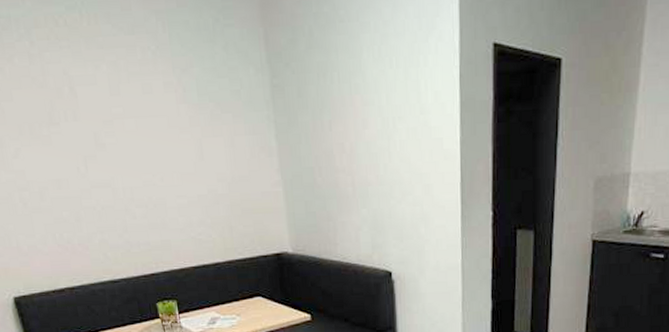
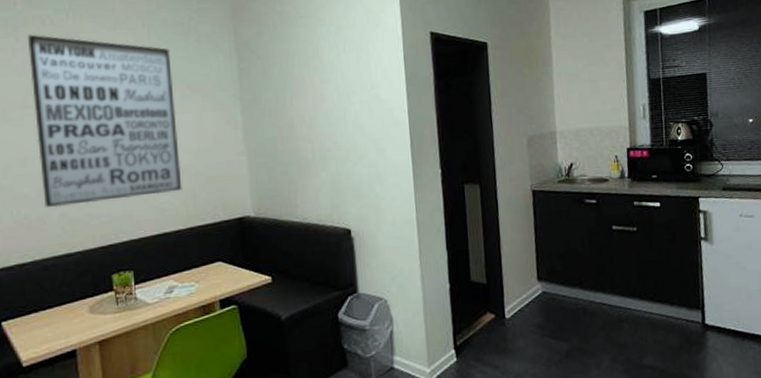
wall art: none [42,37,218,233] -> present [27,34,182,208]

